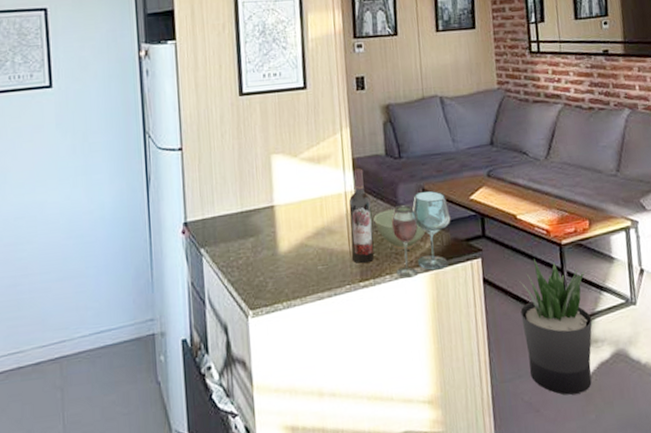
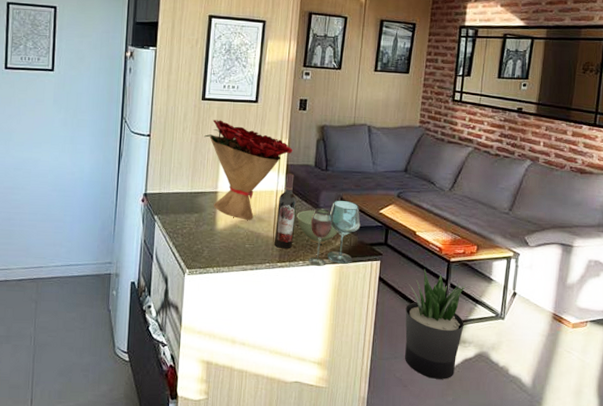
flower bouquet: none [248,116,357,236] -> present [204,119,293,220]

